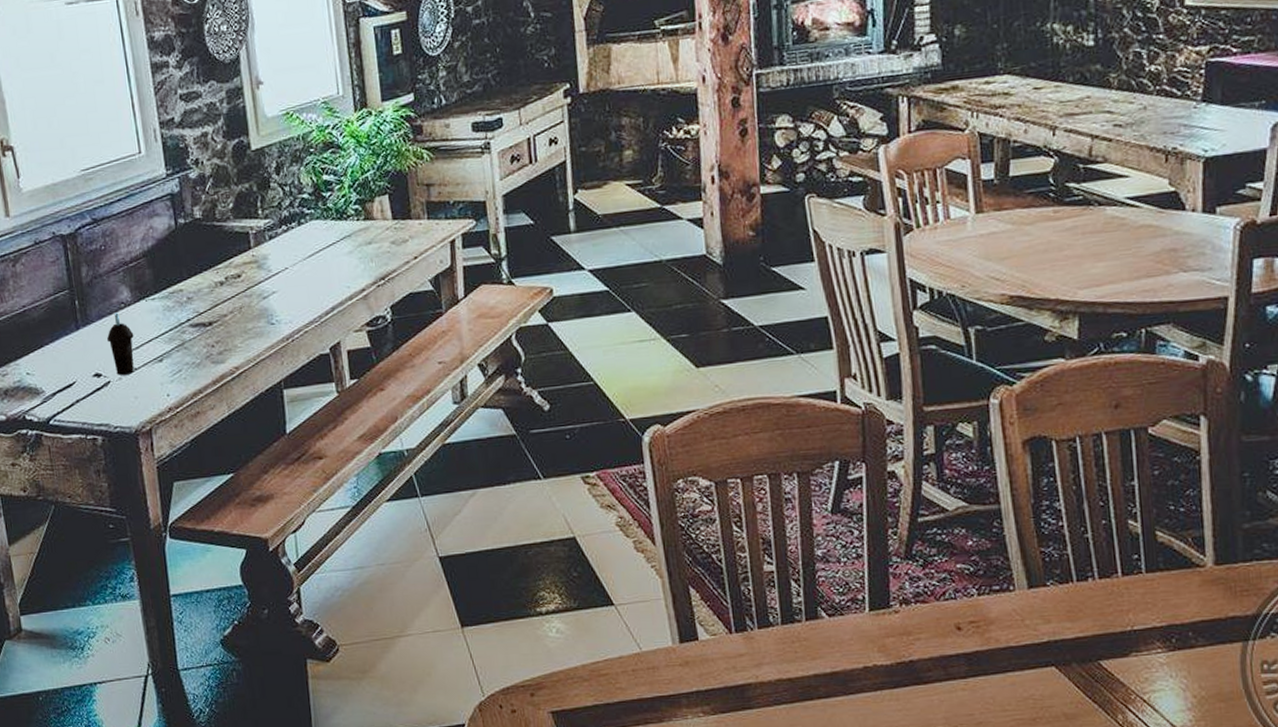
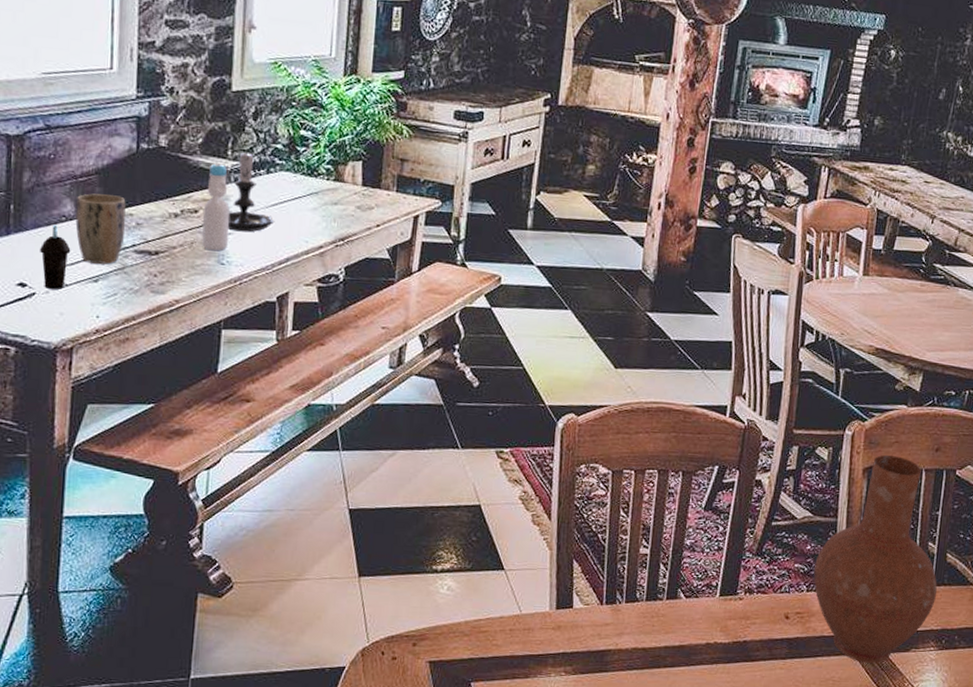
plant pot: none [131,274,179,344] -> present [75,193,126,264]
bottle: none [244,224,275,313] -> present [202,163,230,251]
candle holder: none [269,203,315,289] -> present [227,147,275,233]
vase: none [982,421,1152,675] -> present [814,455,937,663]

